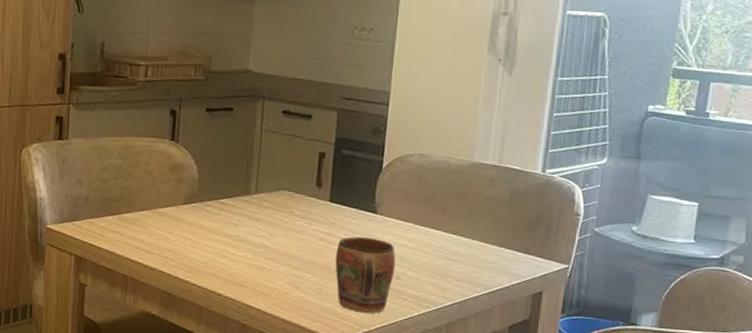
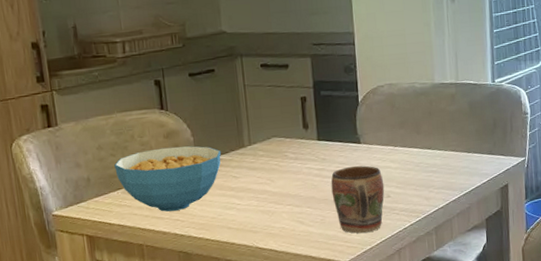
cereal bowl: none [114,180,224,248] -> present [114,146,221,212]

